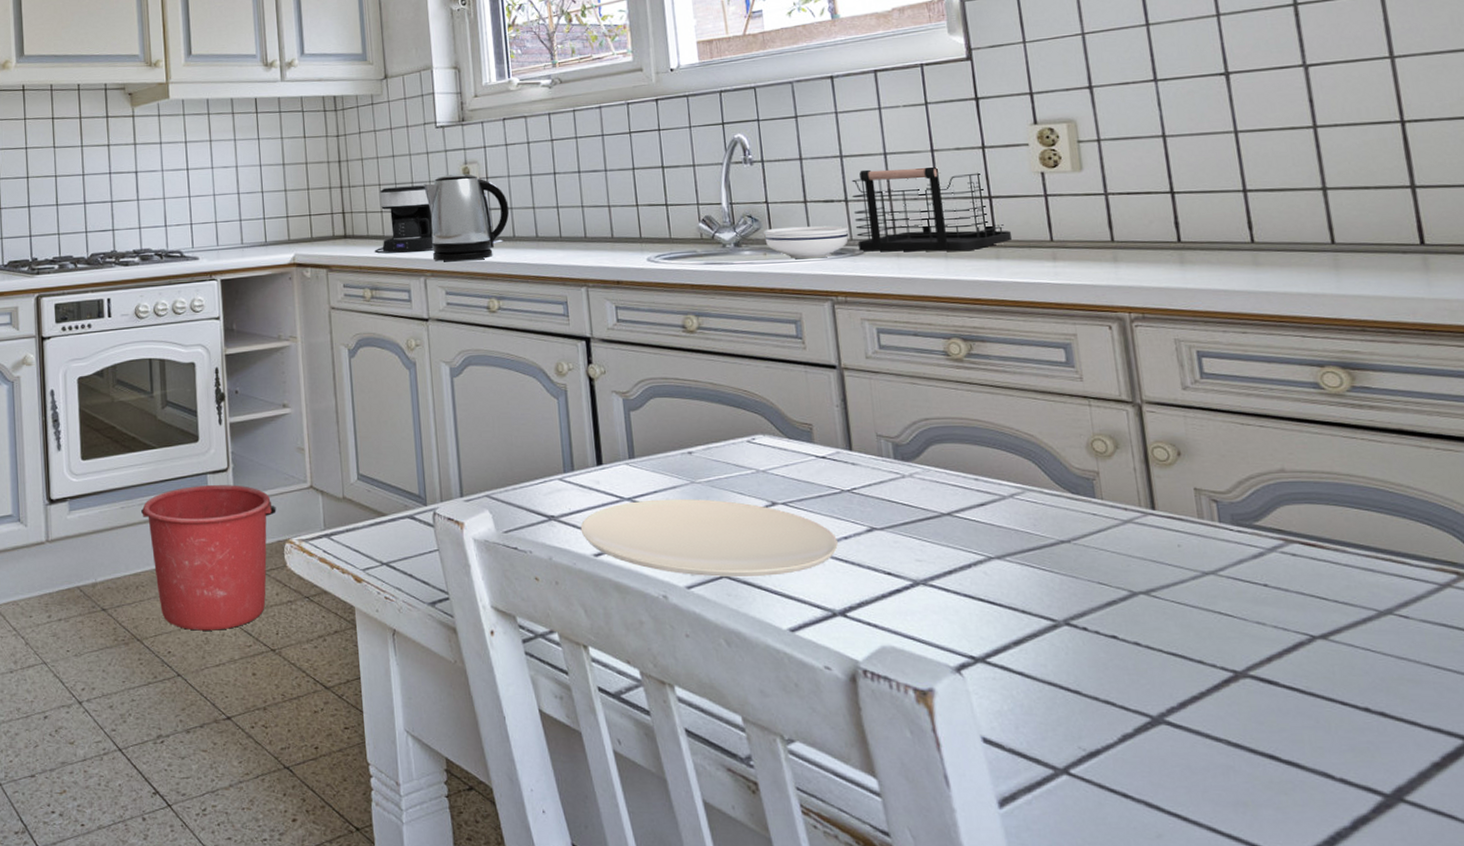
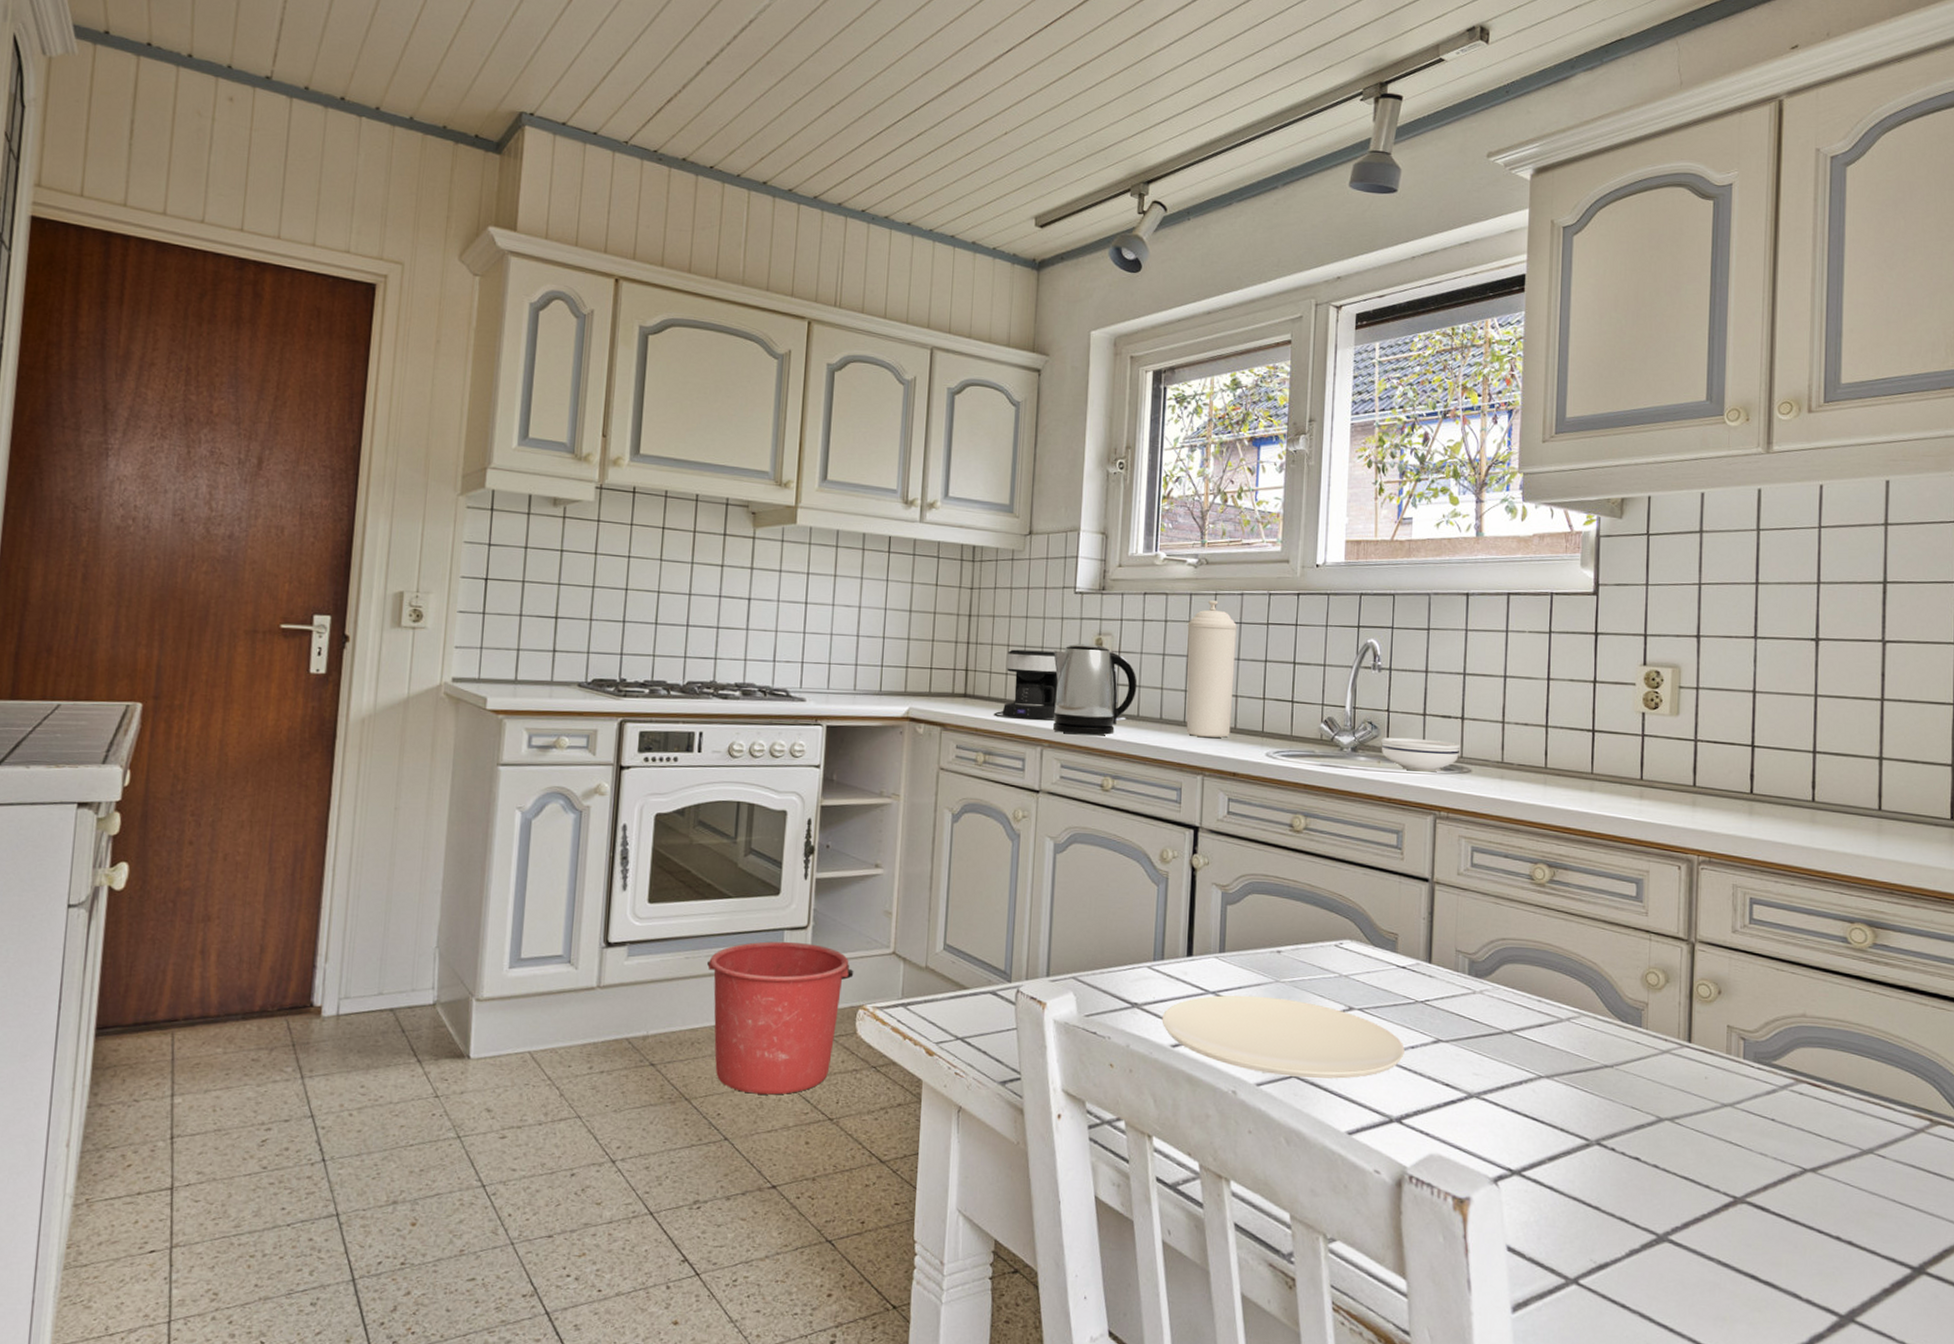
canister: none [550,117,608,250] -> present [1186,600,1238,738]
dish rack: present [851,167,1013,252] -> none [1467,689,1608,781]

